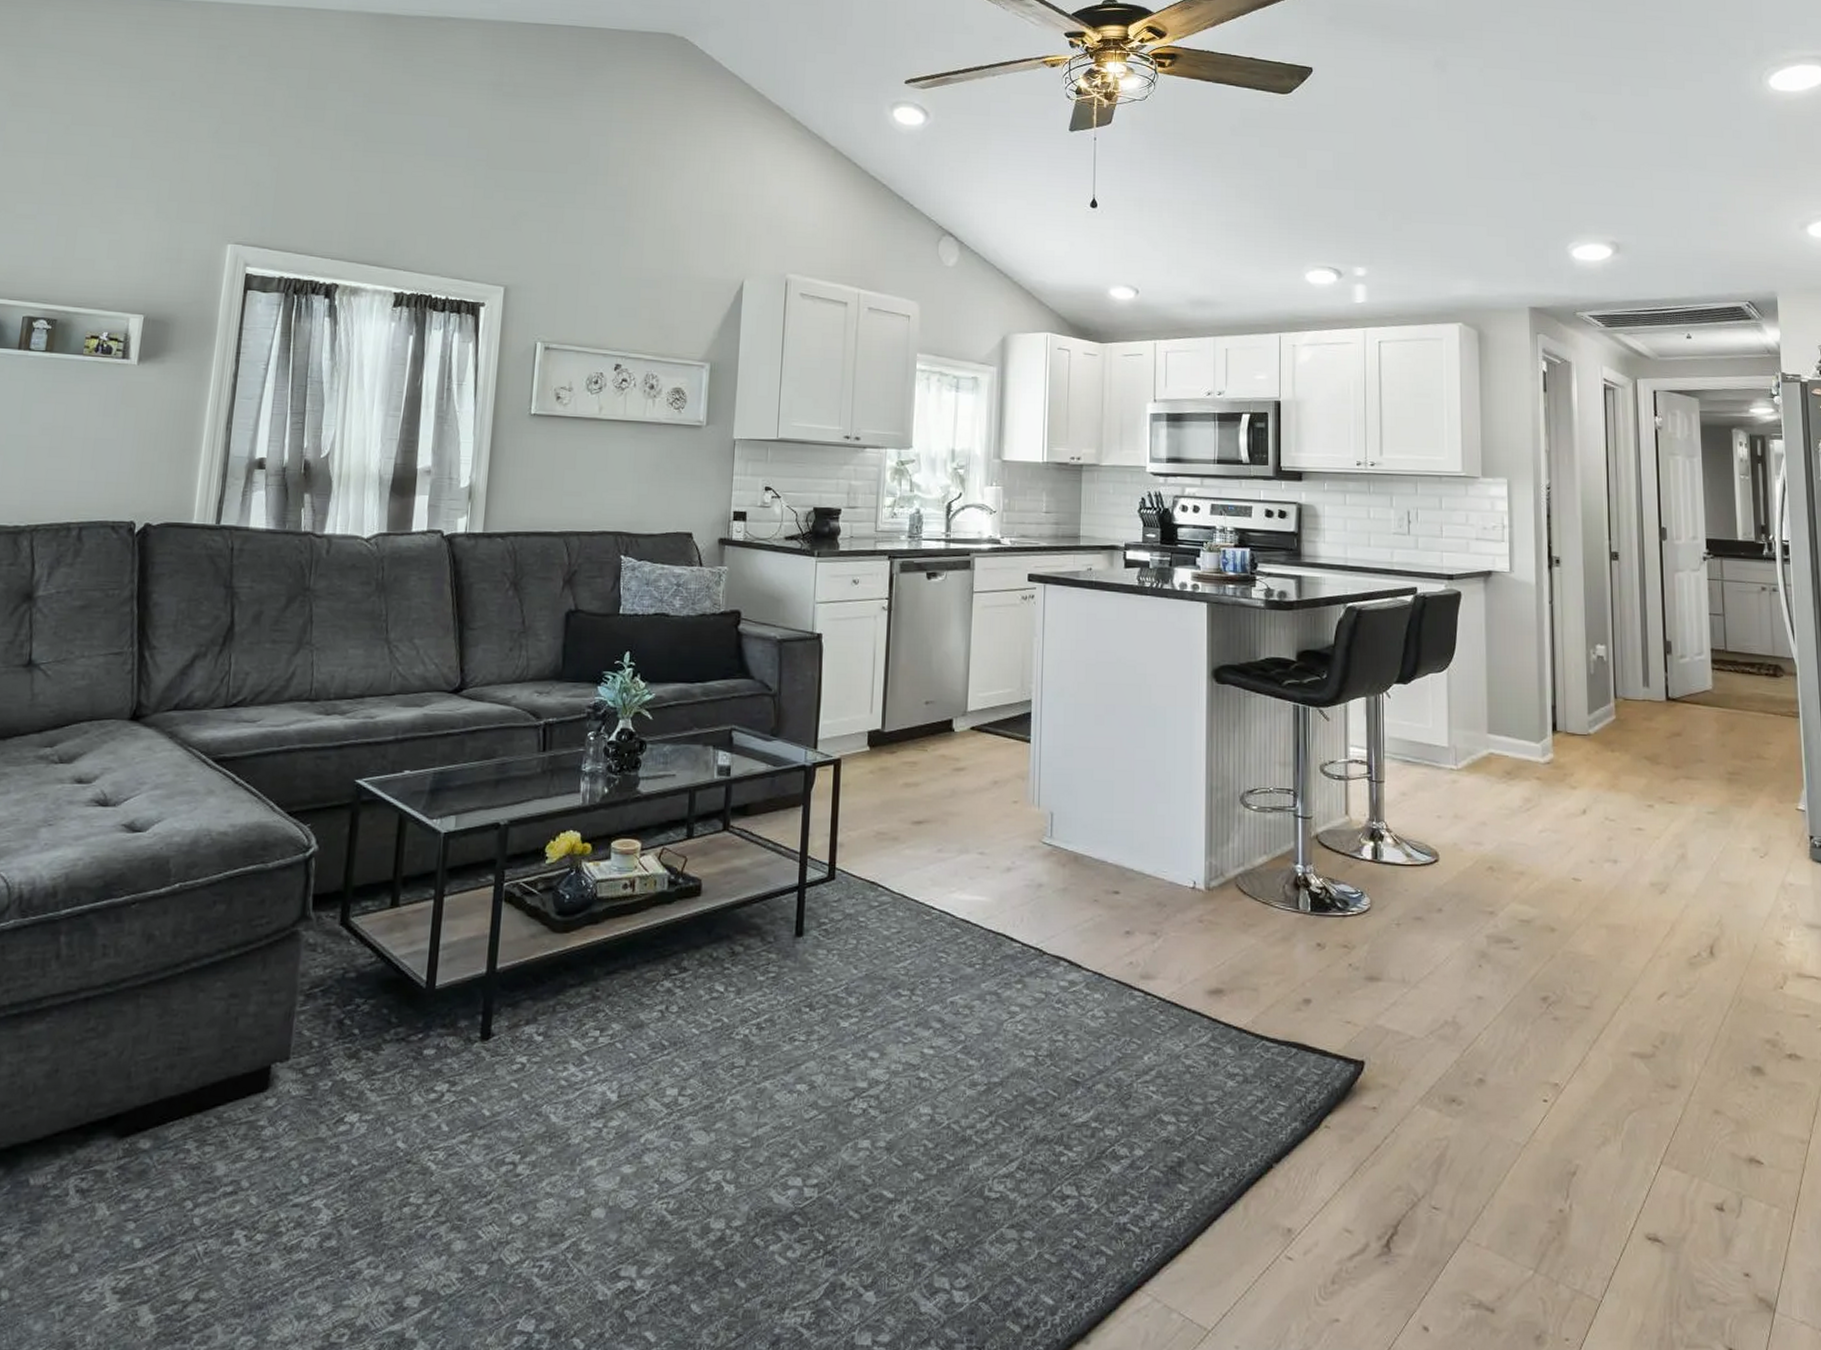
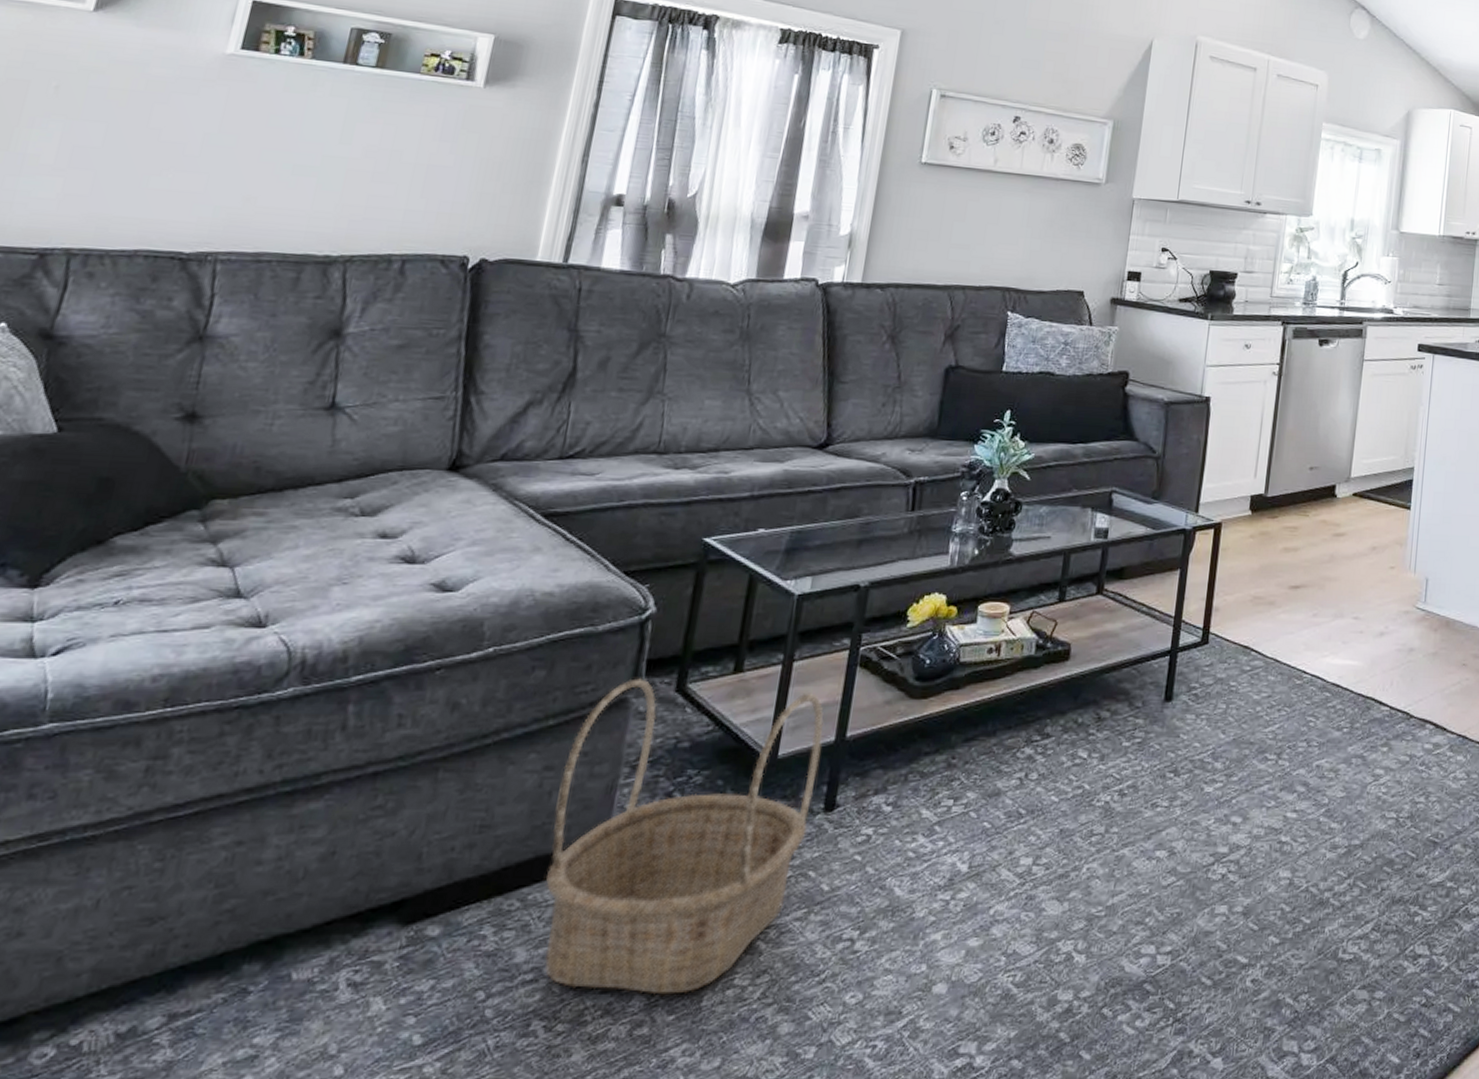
basket: none [238,912,475,1210] -> present [545,678,824,995]

